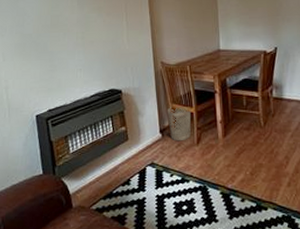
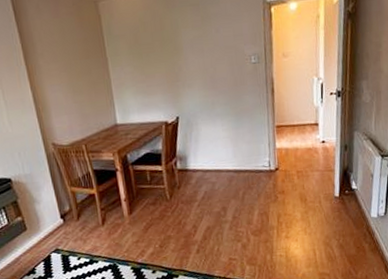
wastebasket: present [167,107,191,141] -> none [65,190,95,225]

